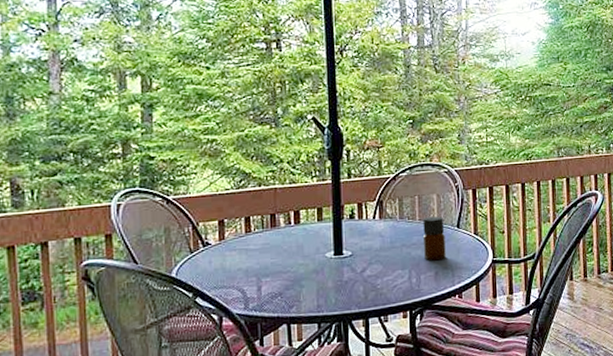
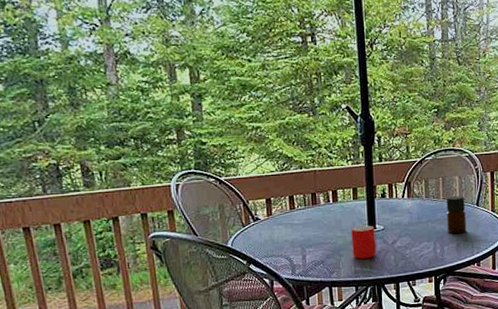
cup: none [314,250,342,291] -> present [351,225,376,259]

